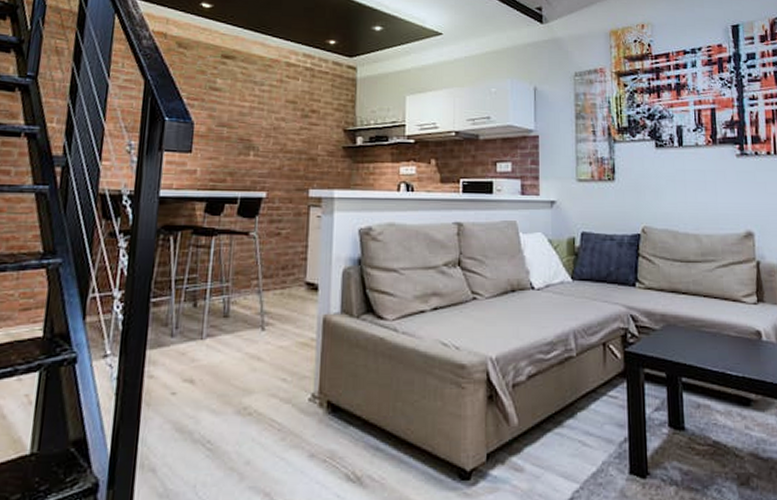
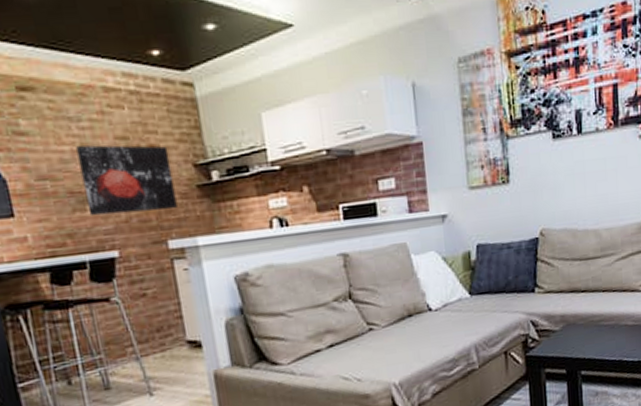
wall art: none [251,103,326,164] -> present [76,145,177,217]

